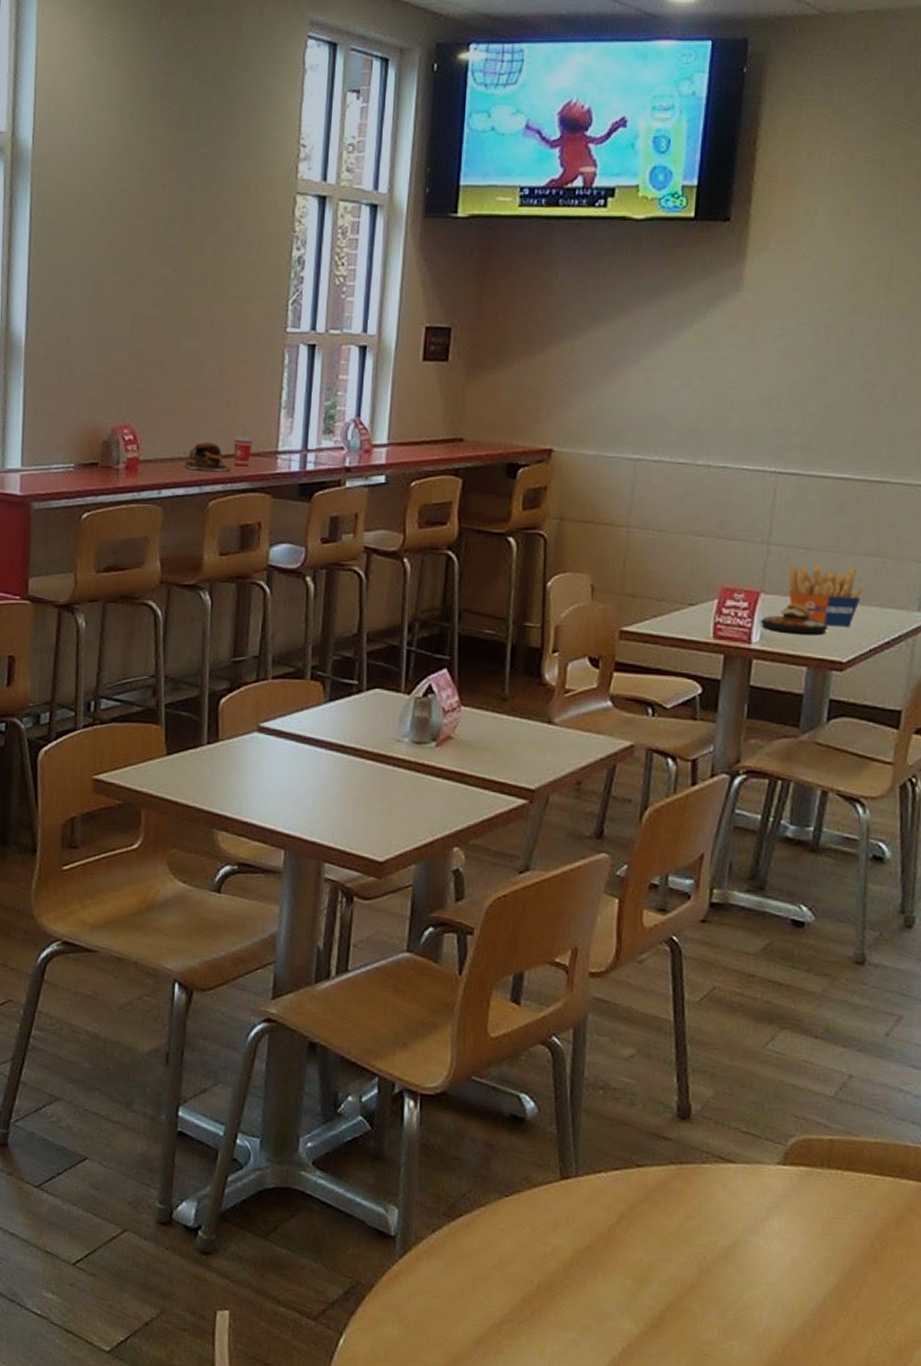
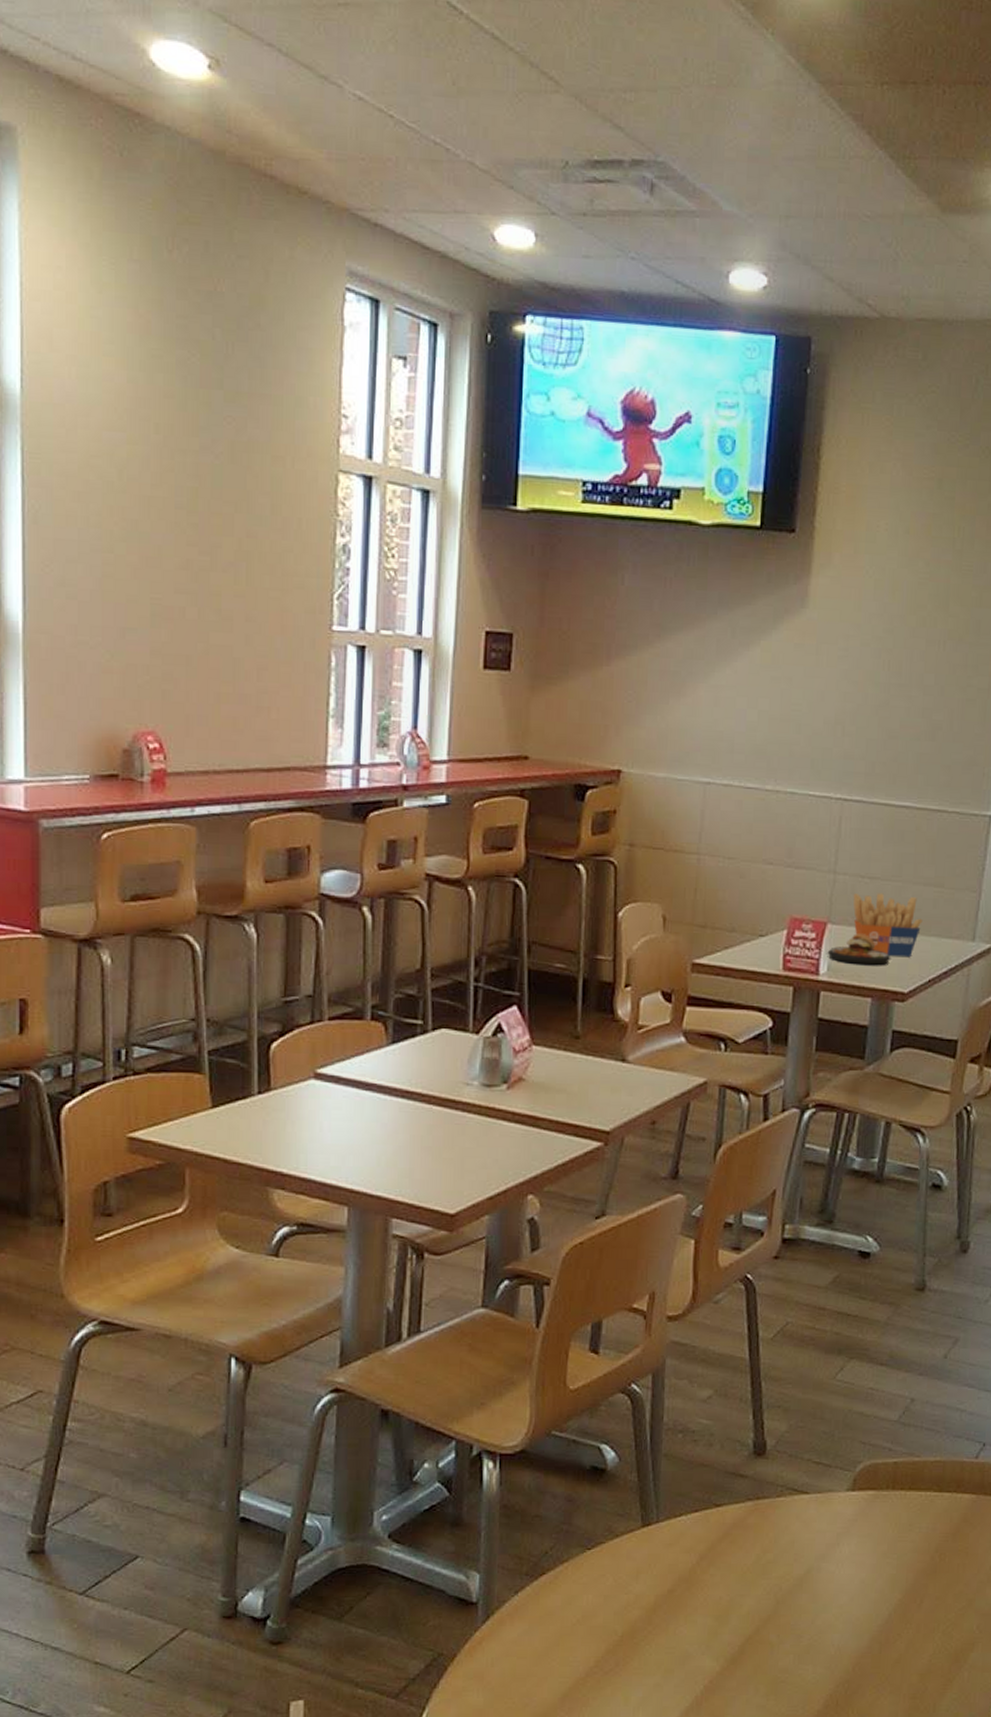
burger: present [184,442,231,472] -> none [220,753,274,788]
beverage cup: present [232,420,254,467] -> none [273,729,299,782]

